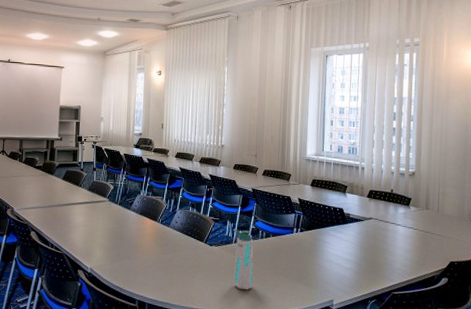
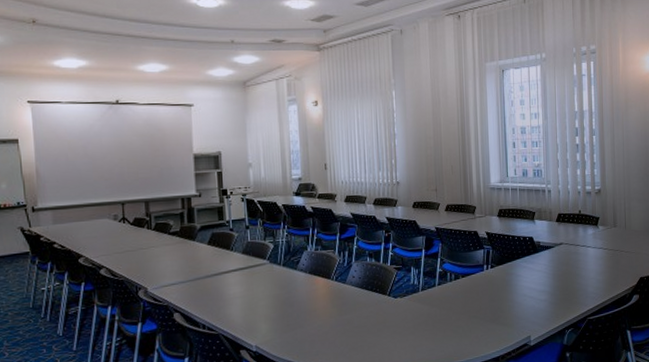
water bottle: present [232,229,254,290] -> none [418,275,446,341]

